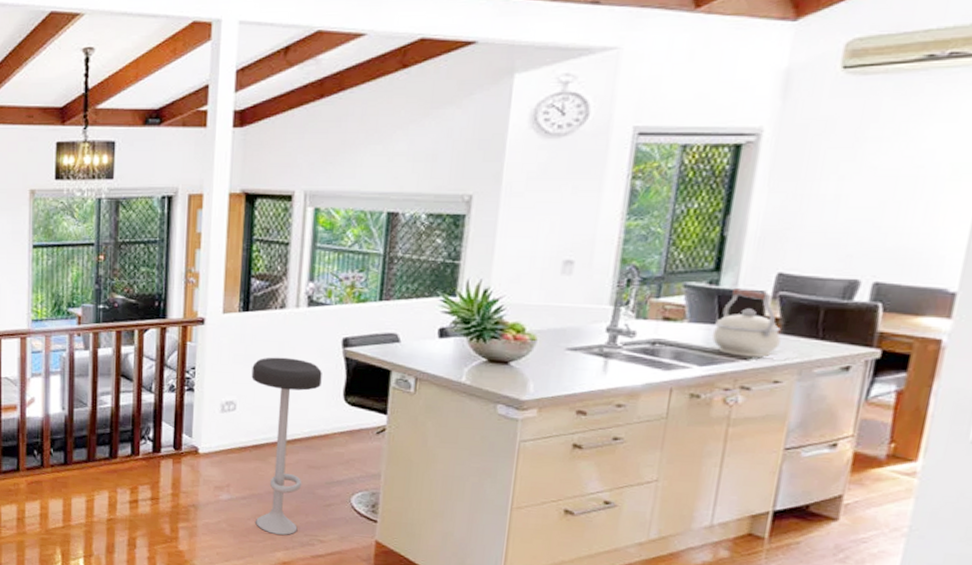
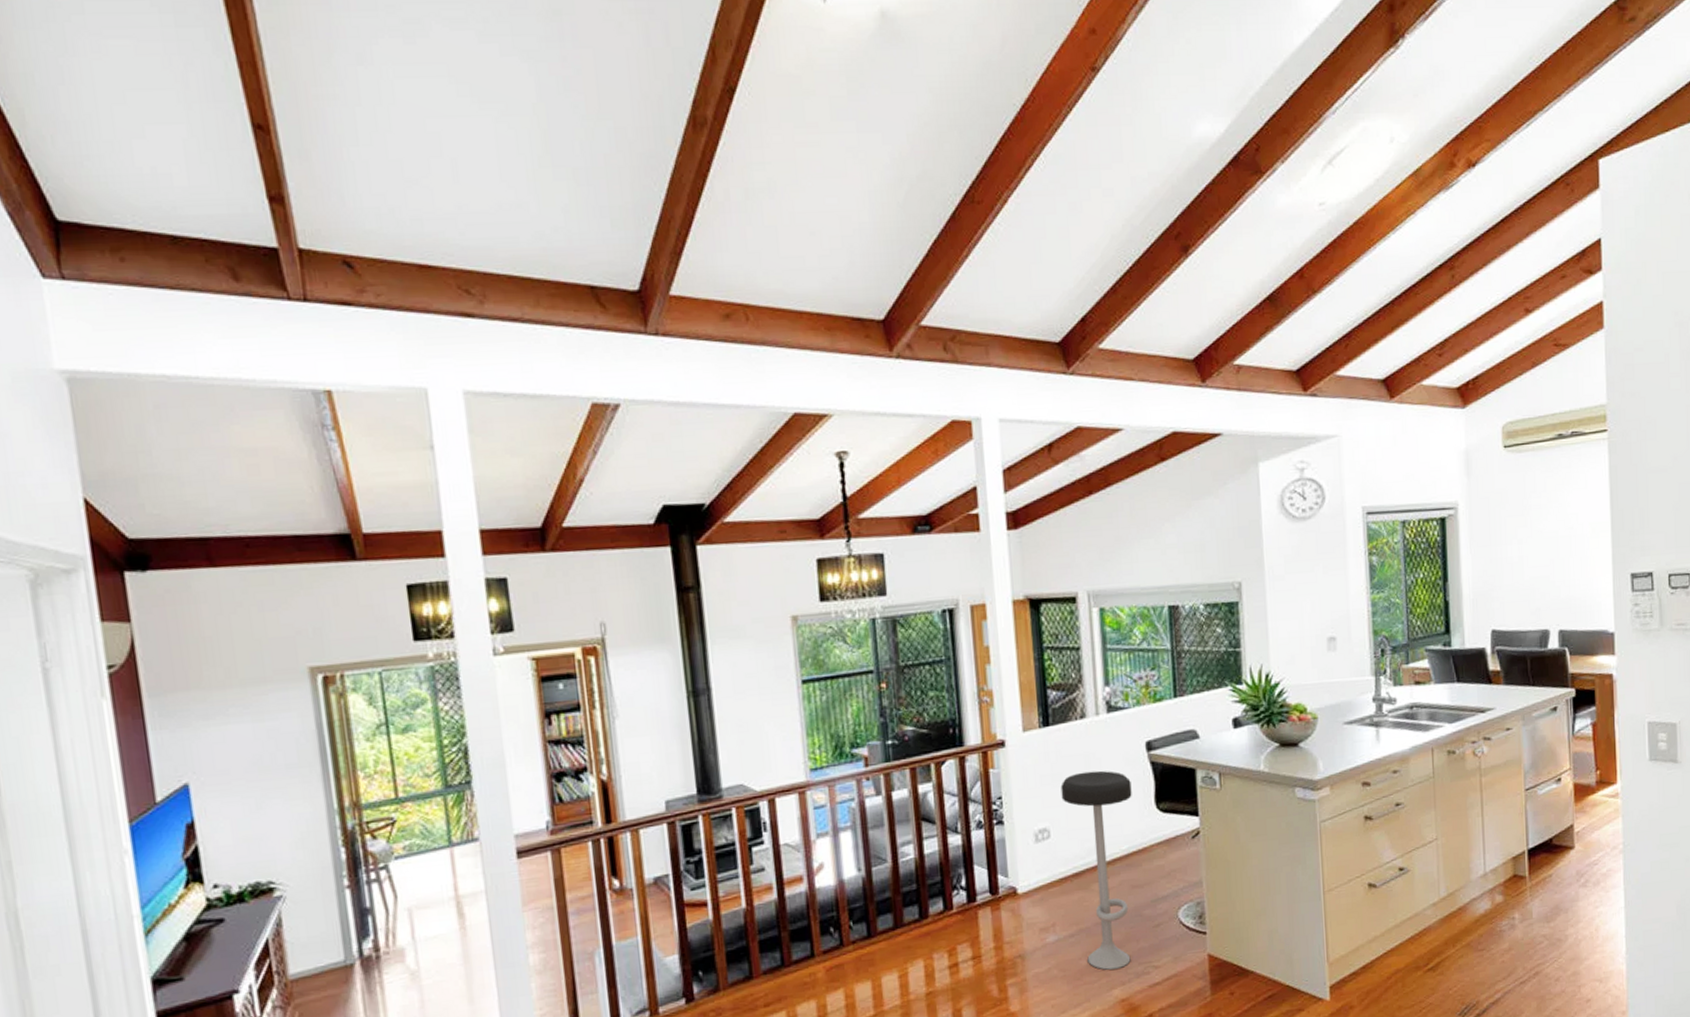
kettle: present [711,288,781,358] -> none [1454,647,1505,710]

